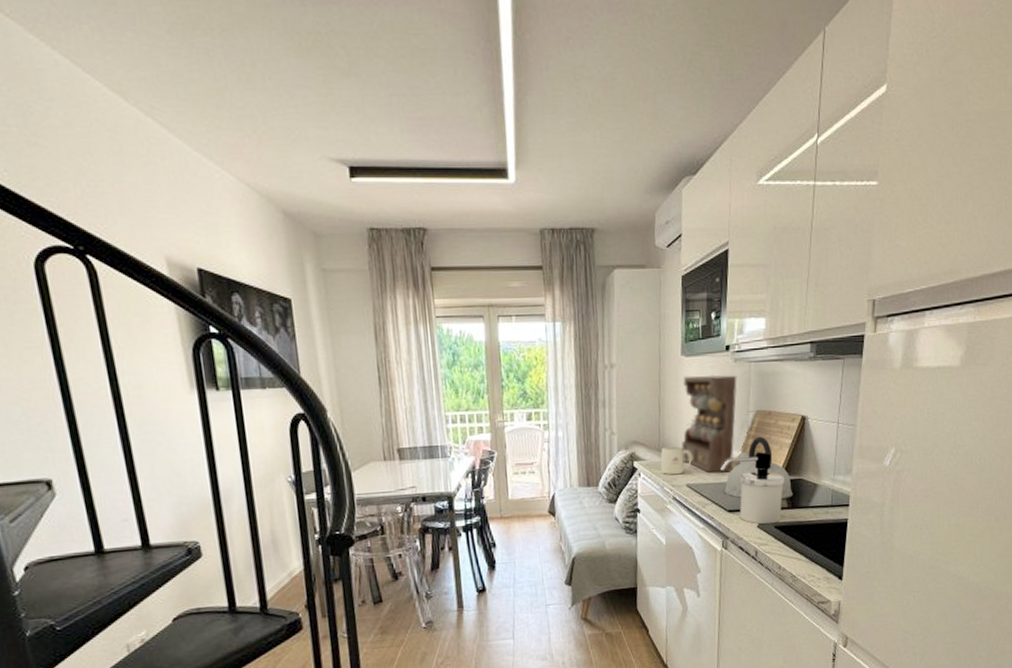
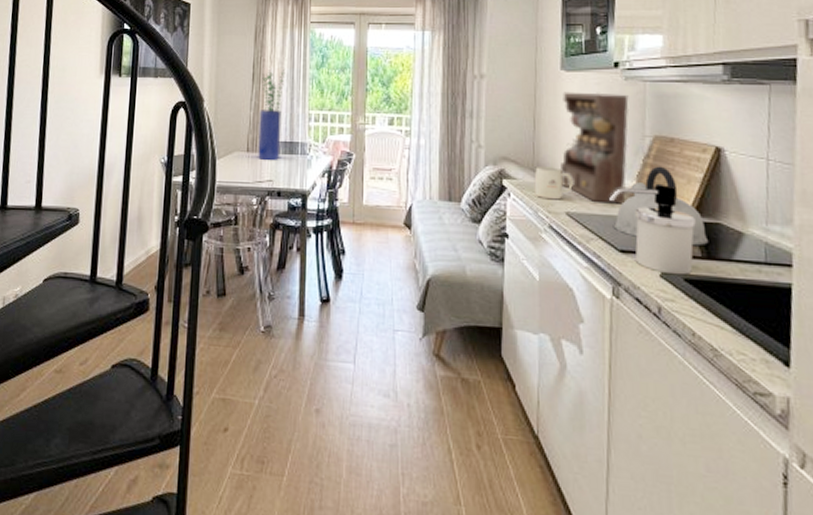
vase: none [389,369,421,468] -> present [258,68,286,161]

